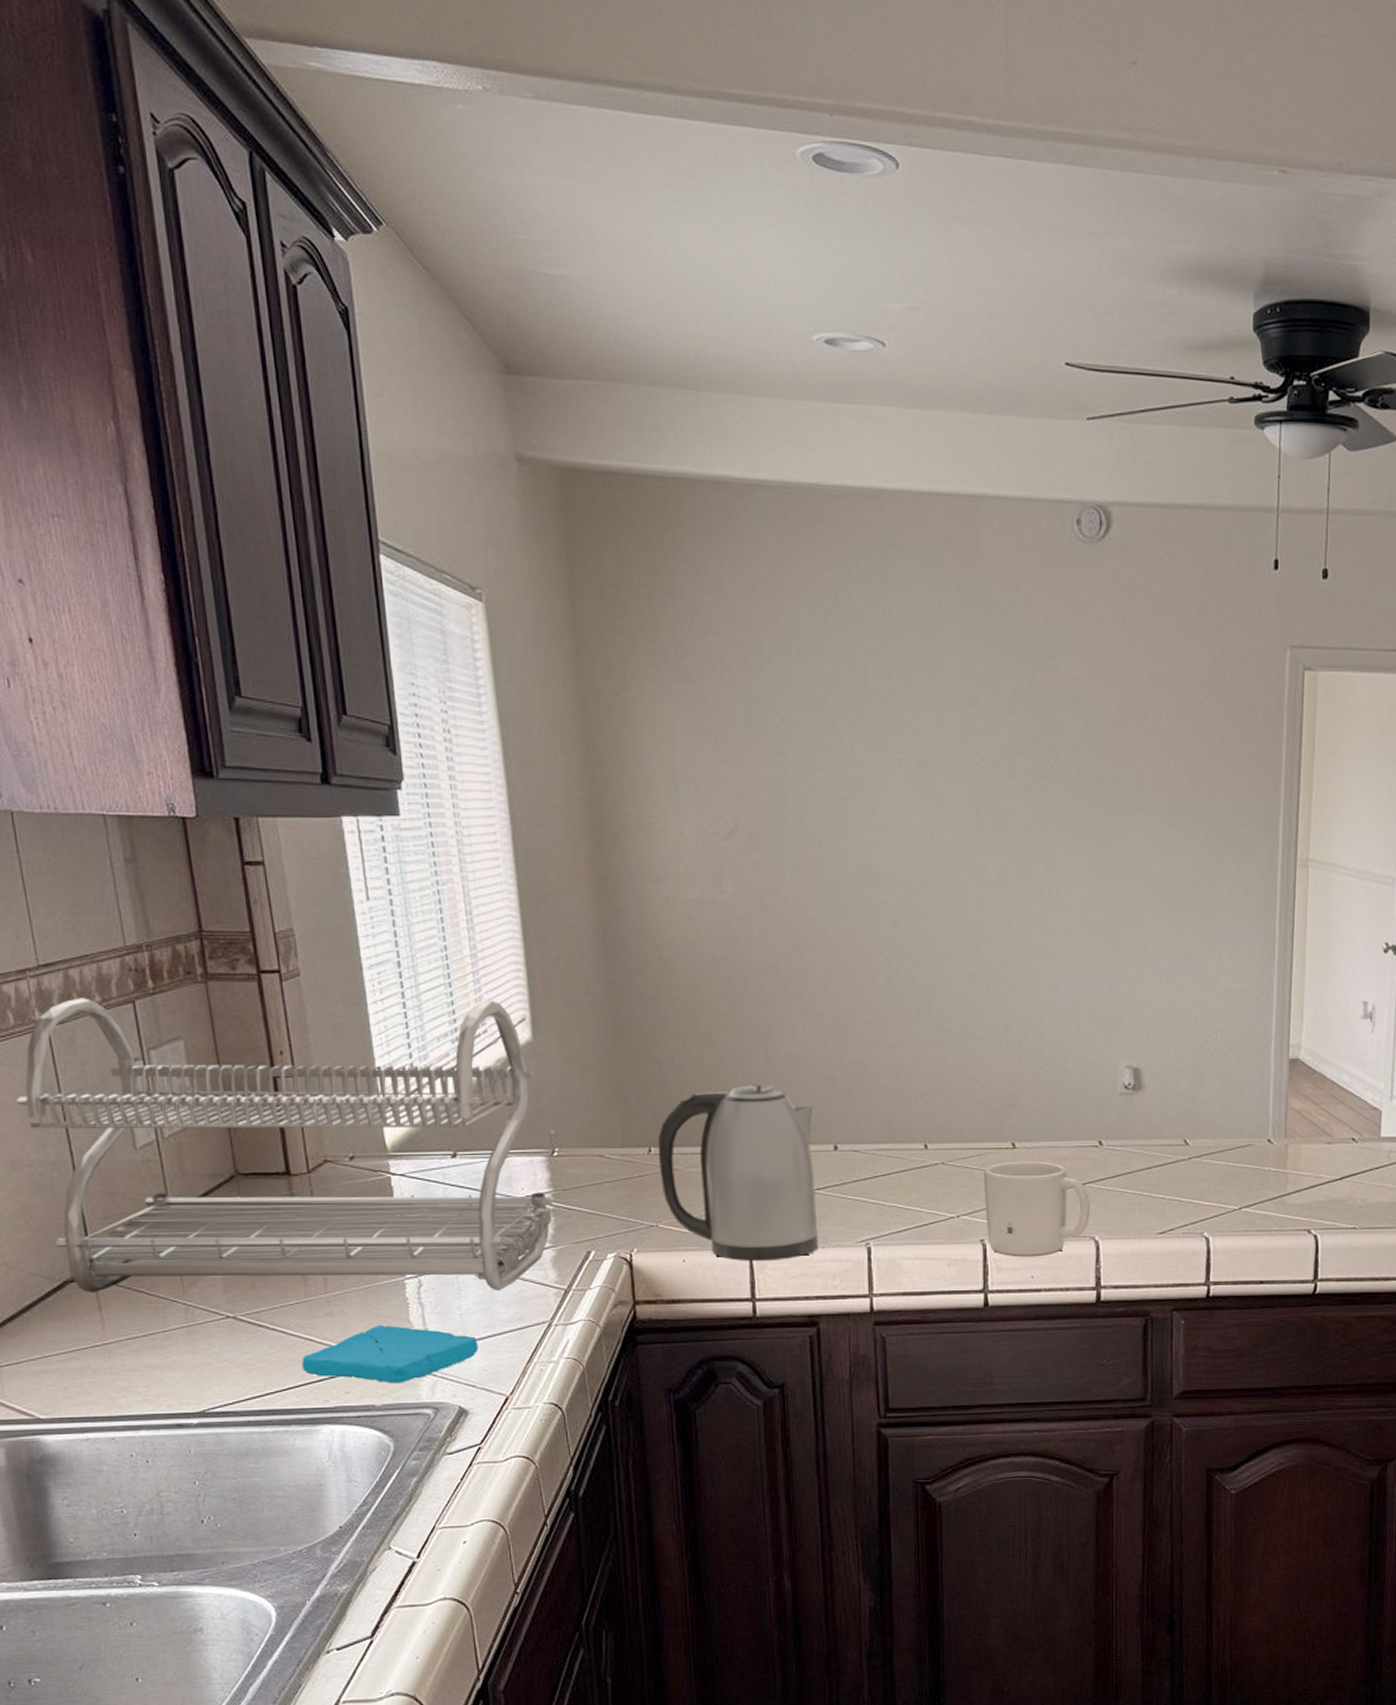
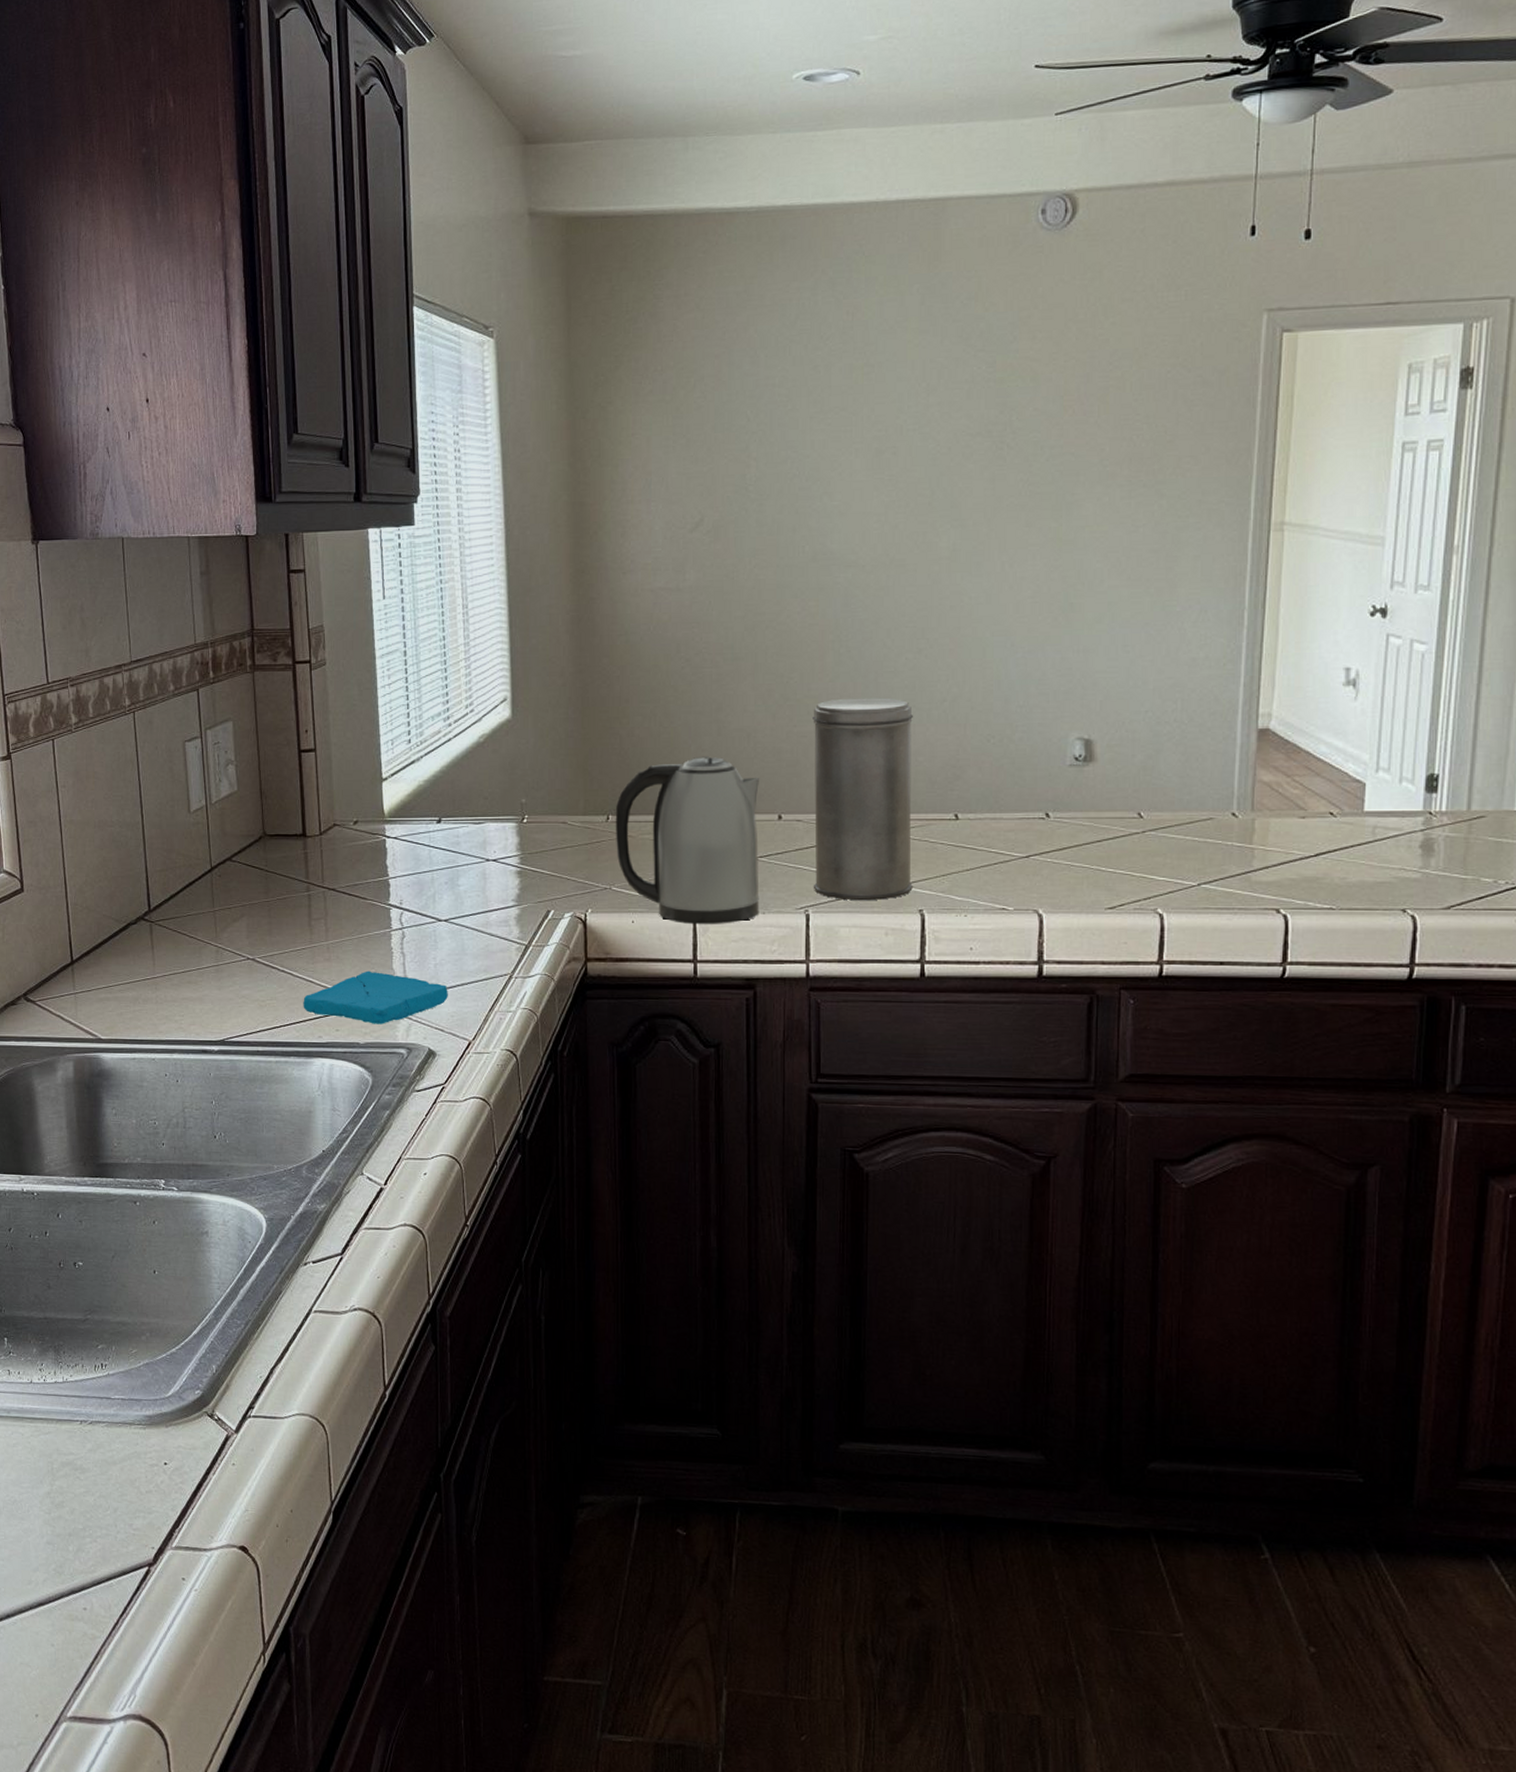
dish rack: present [14,998,553,1294] -> none [105,683,520,945]
canister: none [865,1023,974,1232] -> present [813,698,913,901]
mug: present [983,1161,1090,1258] -> none [924,832,1034,929]

